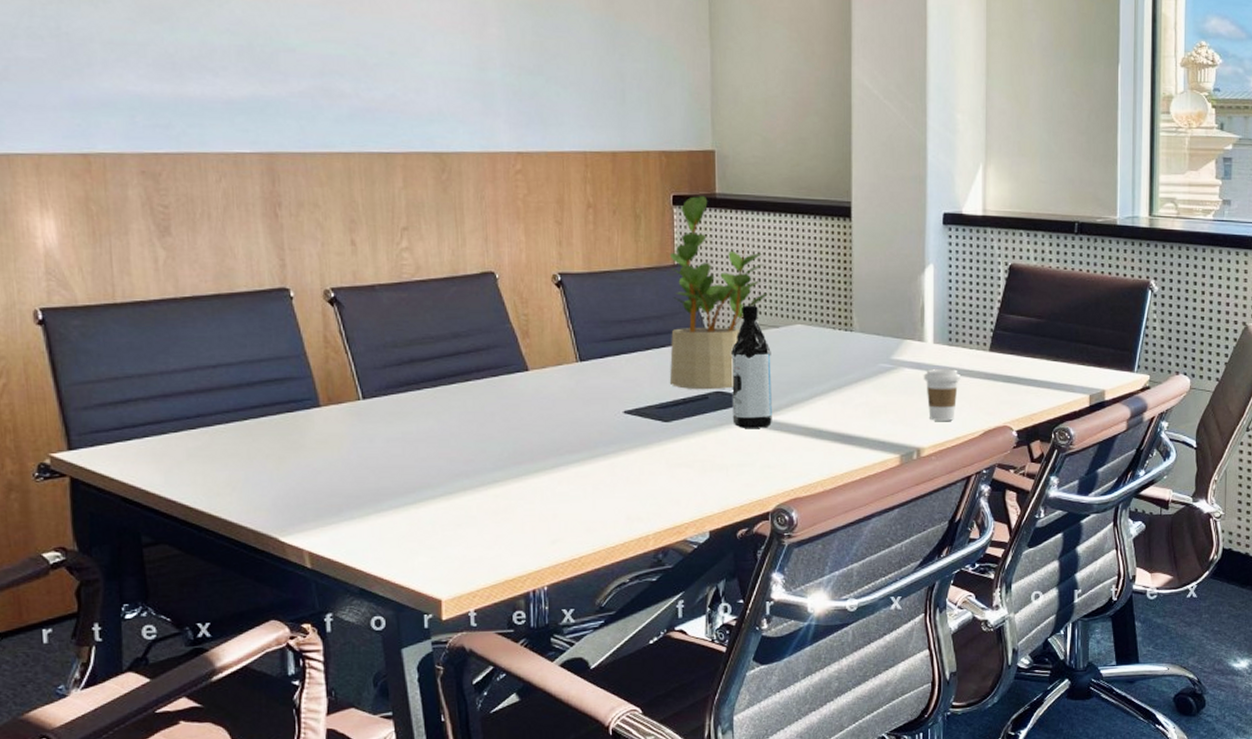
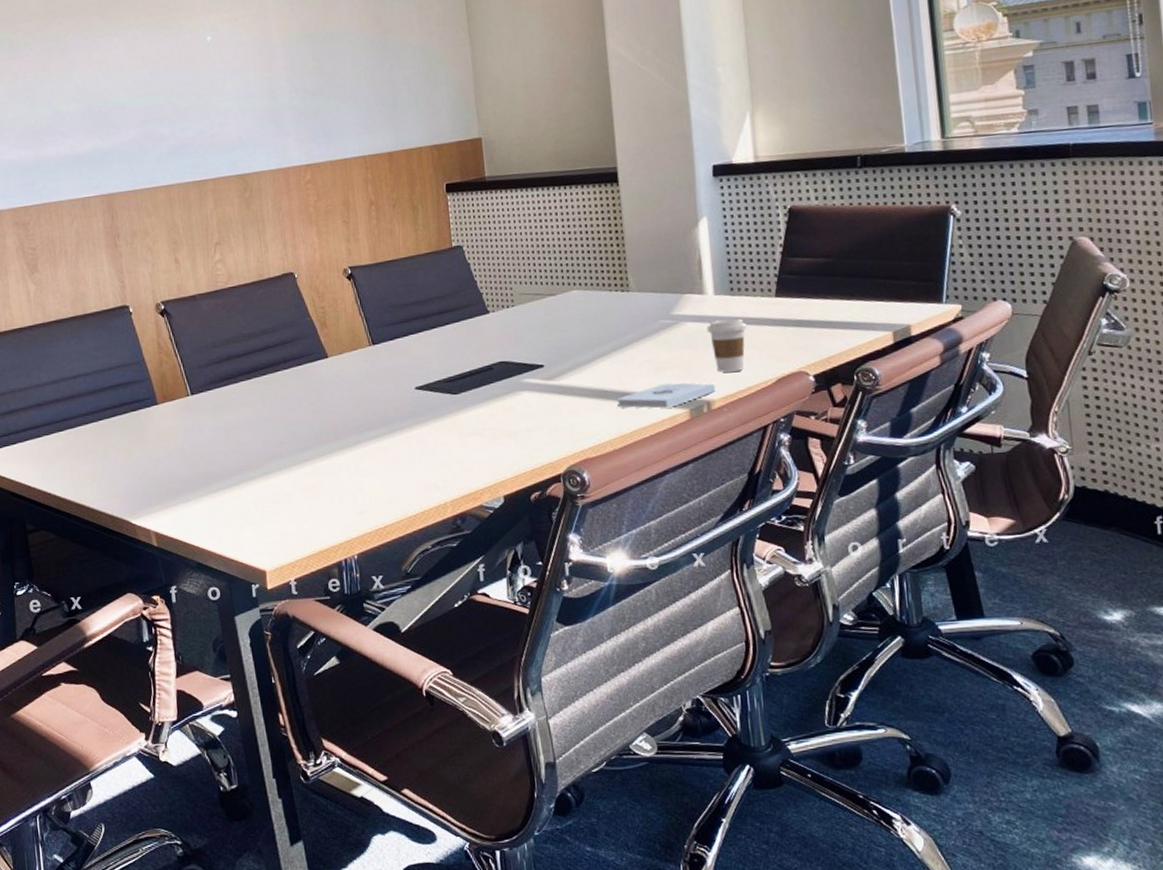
potted plant: present [669,195,768,390] -> none [446,180,542,362]
water bottle: present [730,305,772,428] -> none [510,276,557,395]
notepad: none [831,428,926,452] -> present [617,383,715,409]

